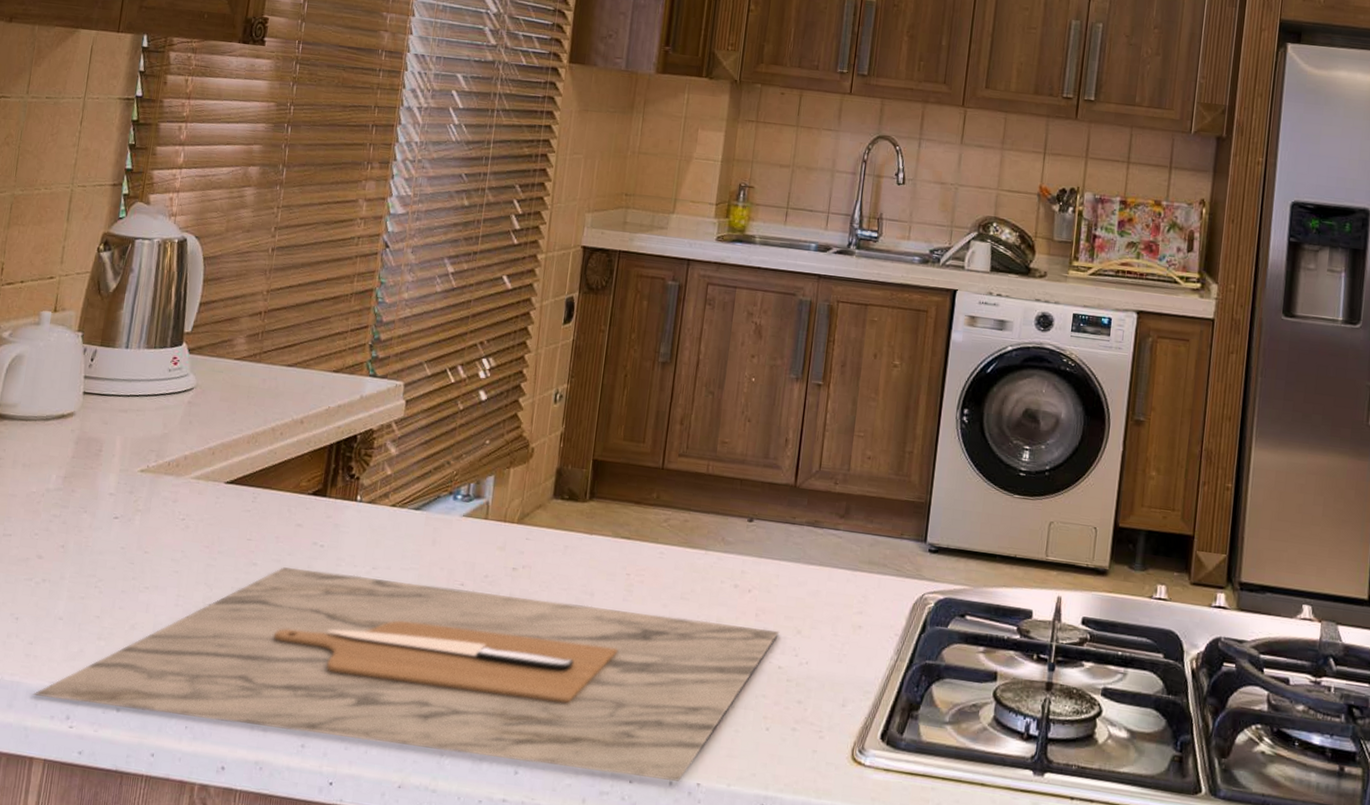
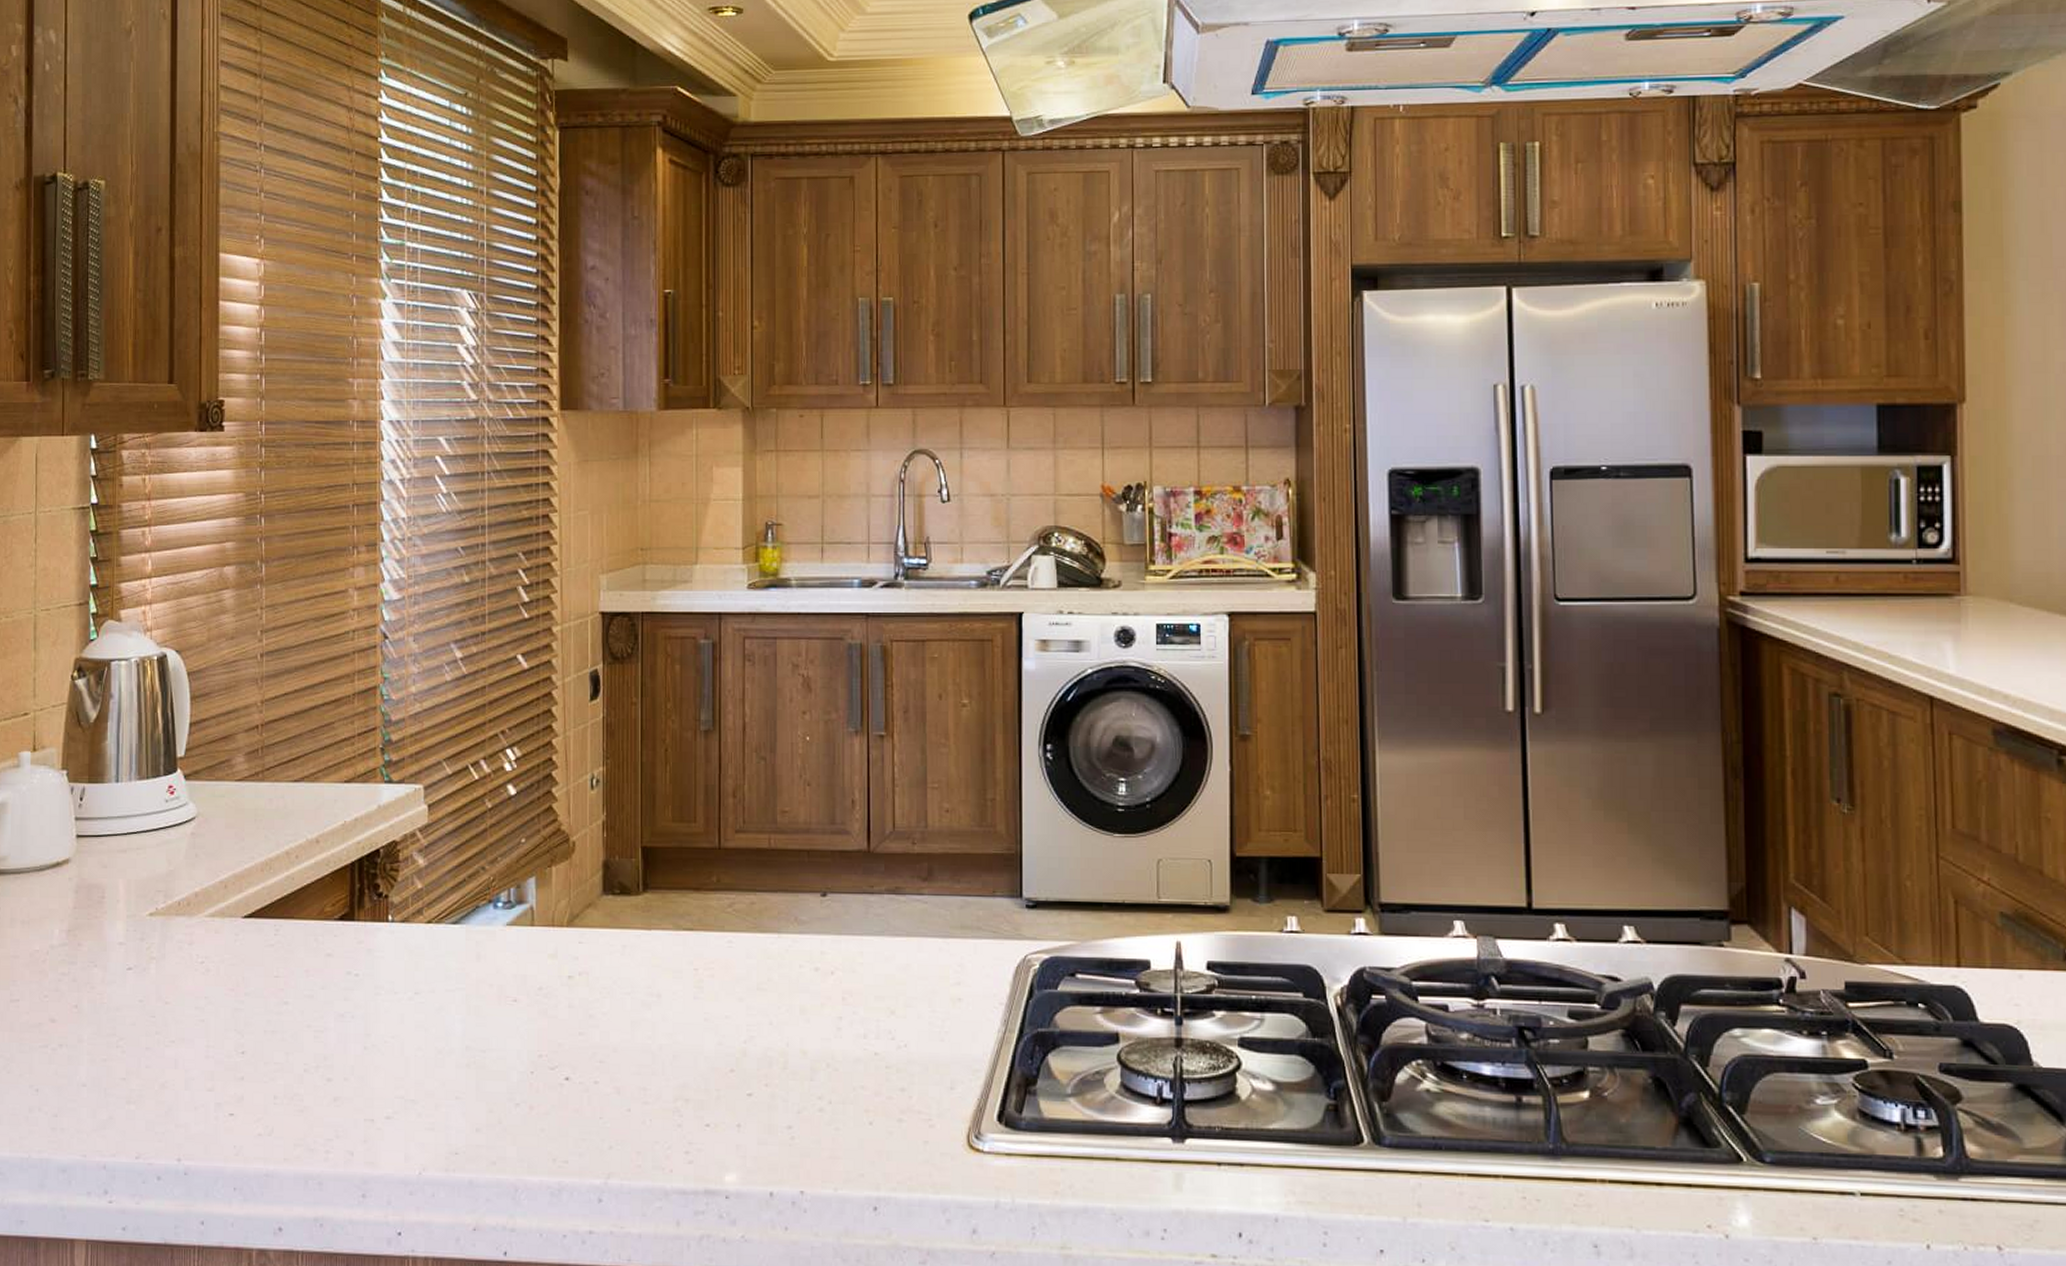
cutting board: present [32,567,780,781] -> none [64,1002,872,1192]

